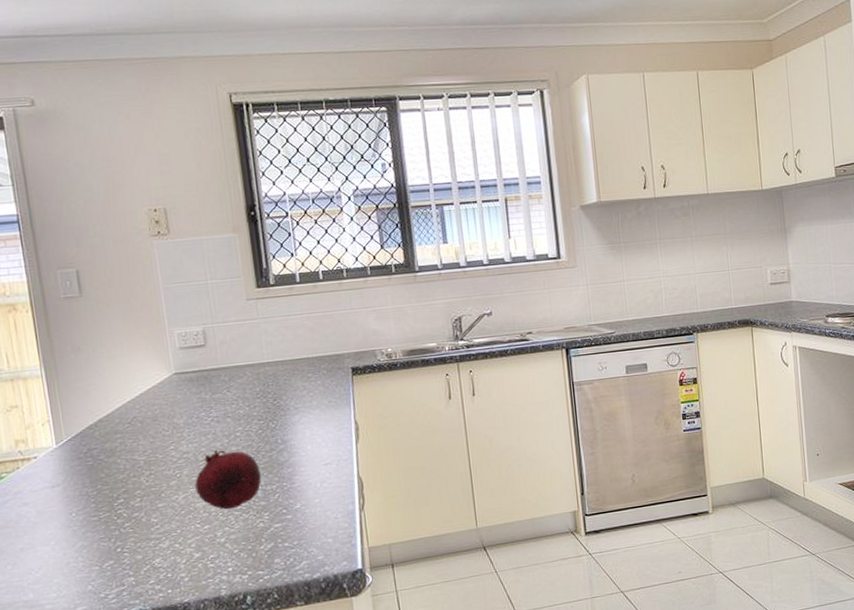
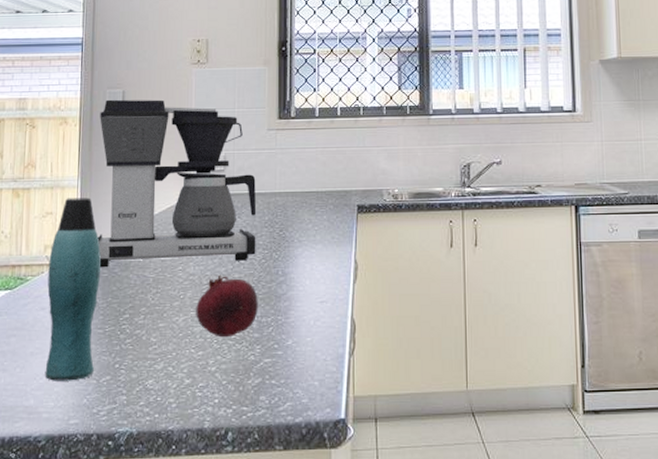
bottle: none [22,386,95,573] -> present [45,197,101,381]
coffee maker: none [53,276,252,457] -> present [97,99,257,268]

